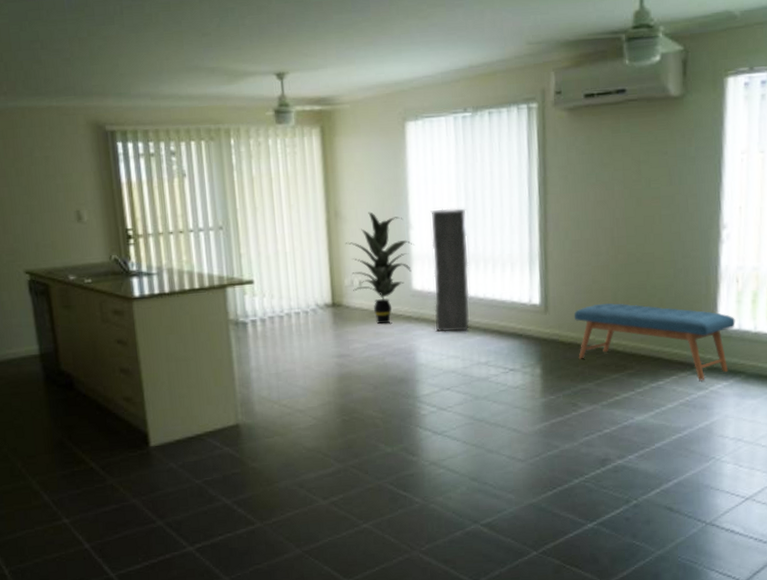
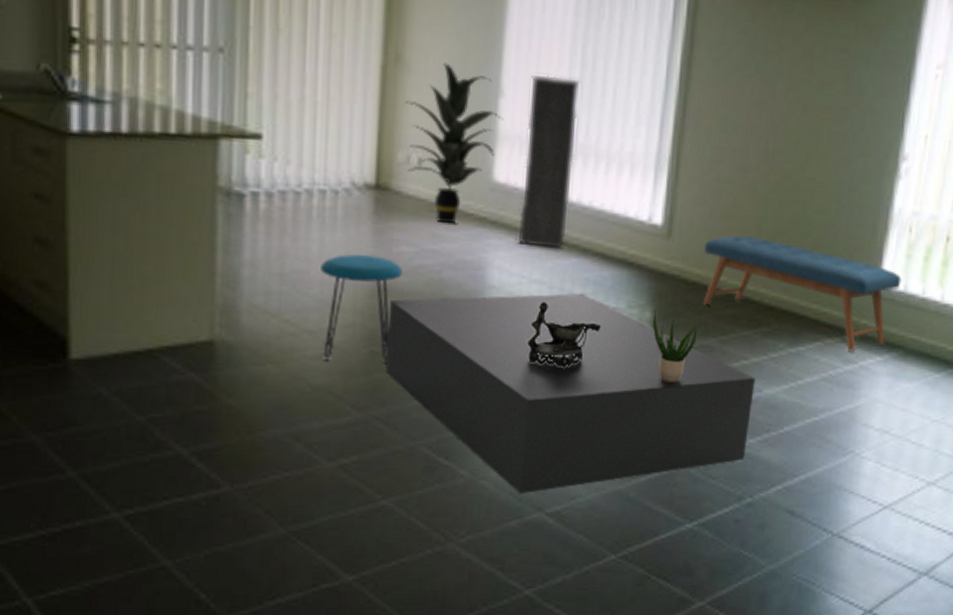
stool: none [302,353,358,430] -> present [321,254,402,363]
coffee table: none [352,362,628,512] -> present [386,293,756,495]
decorative bowl: none [452,370,504,417] -> present [527,300,601,368]
potted plant: none [542,367,578,420] -> present [652,310,699,383]

